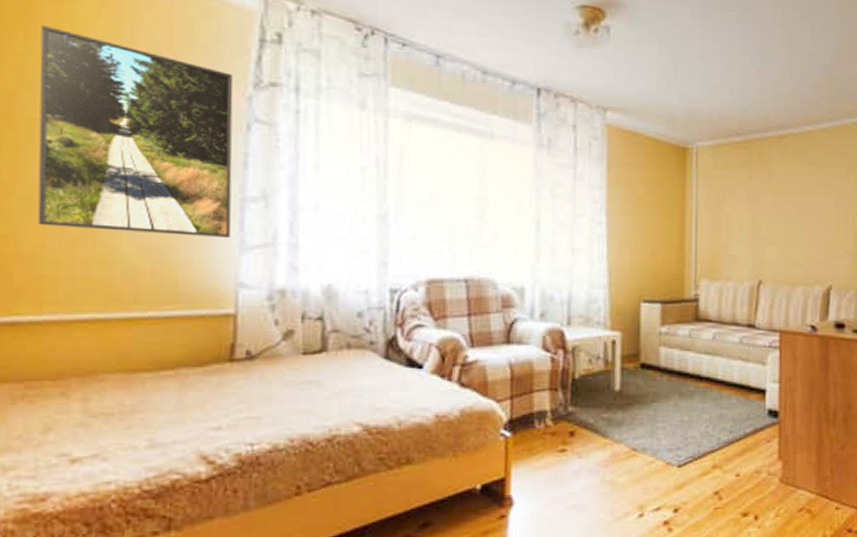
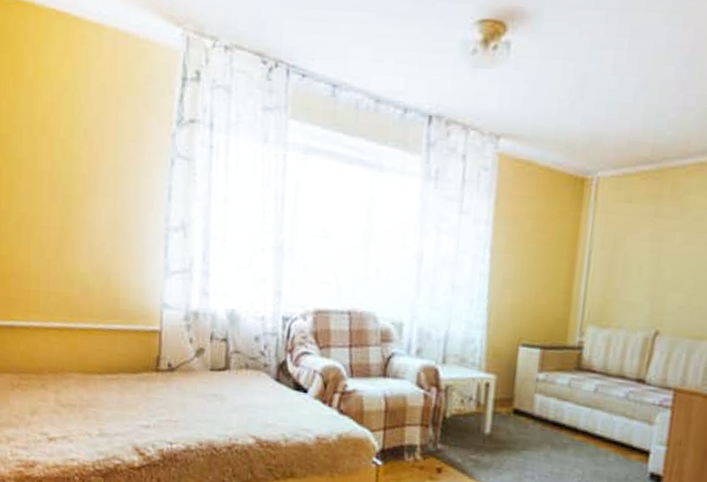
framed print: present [37,24,234,238] -> none [24,75,161,263]

